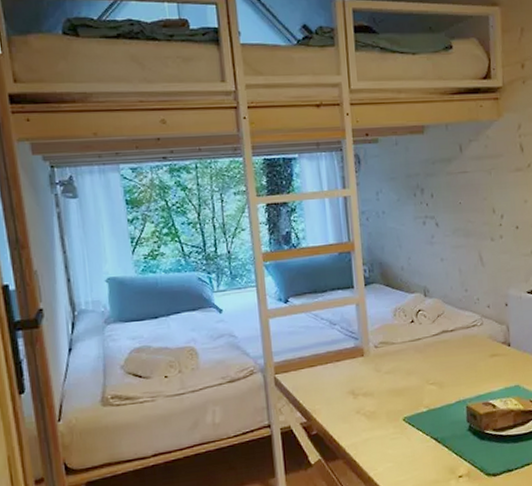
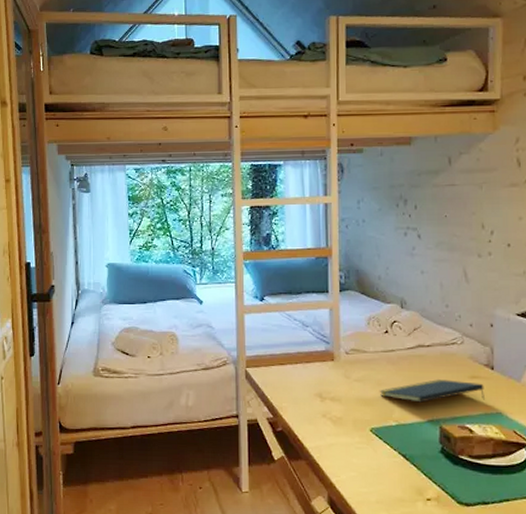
notepad: none [409,360,504,387] -> present [379,379,485,403]

